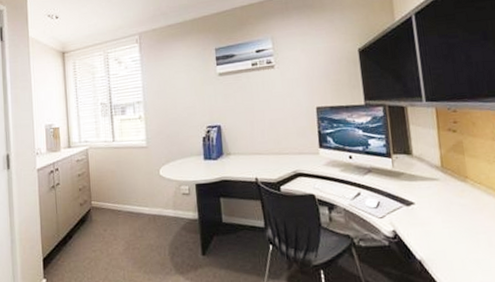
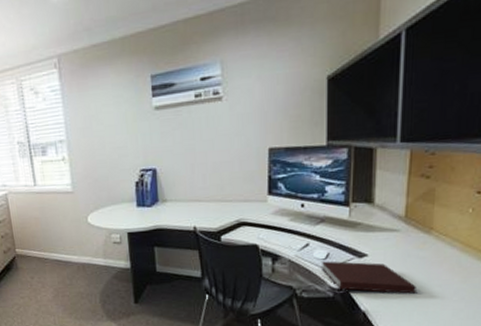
notebook: none [373,209,465,241] -> present [321,261,416,294]

